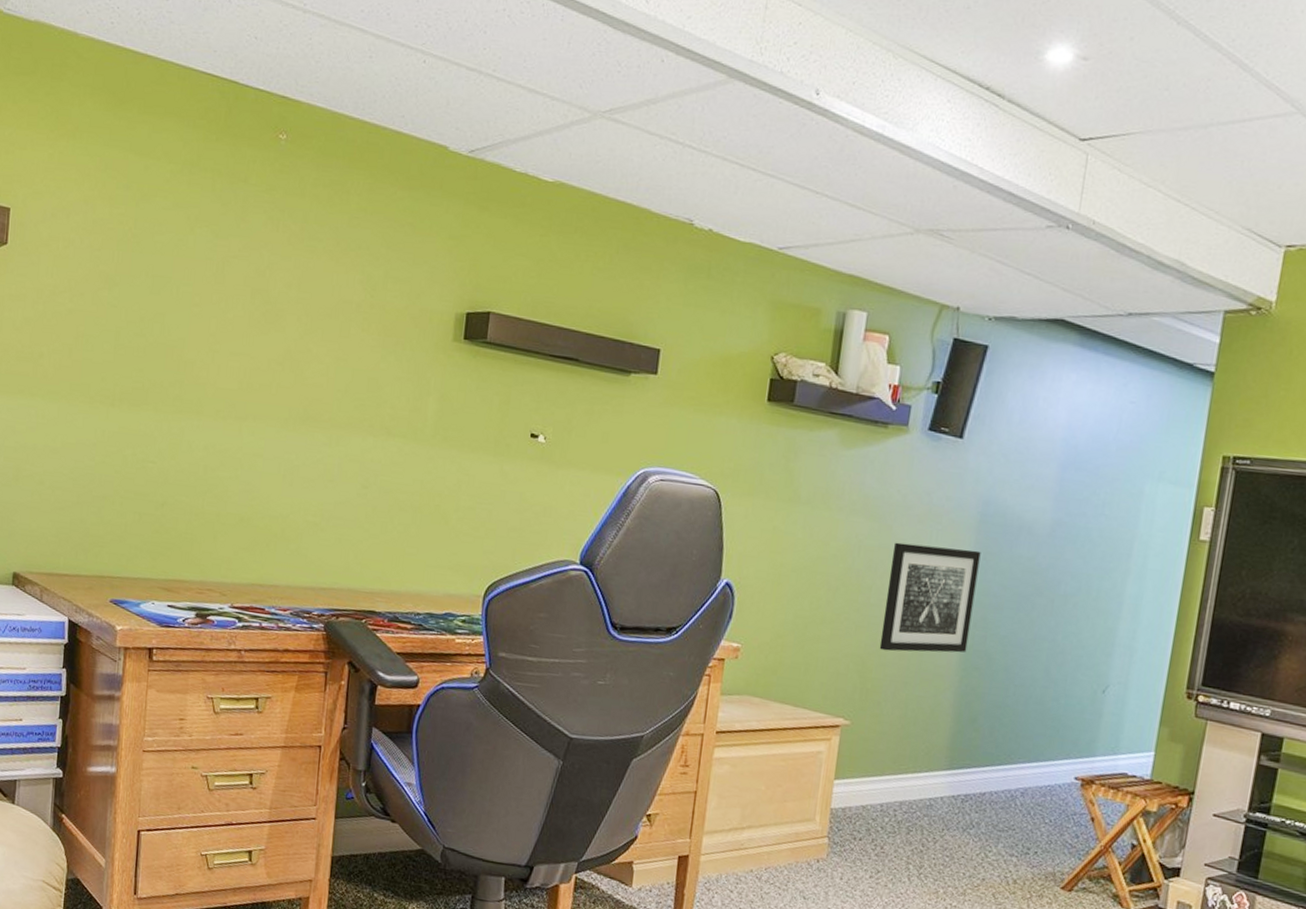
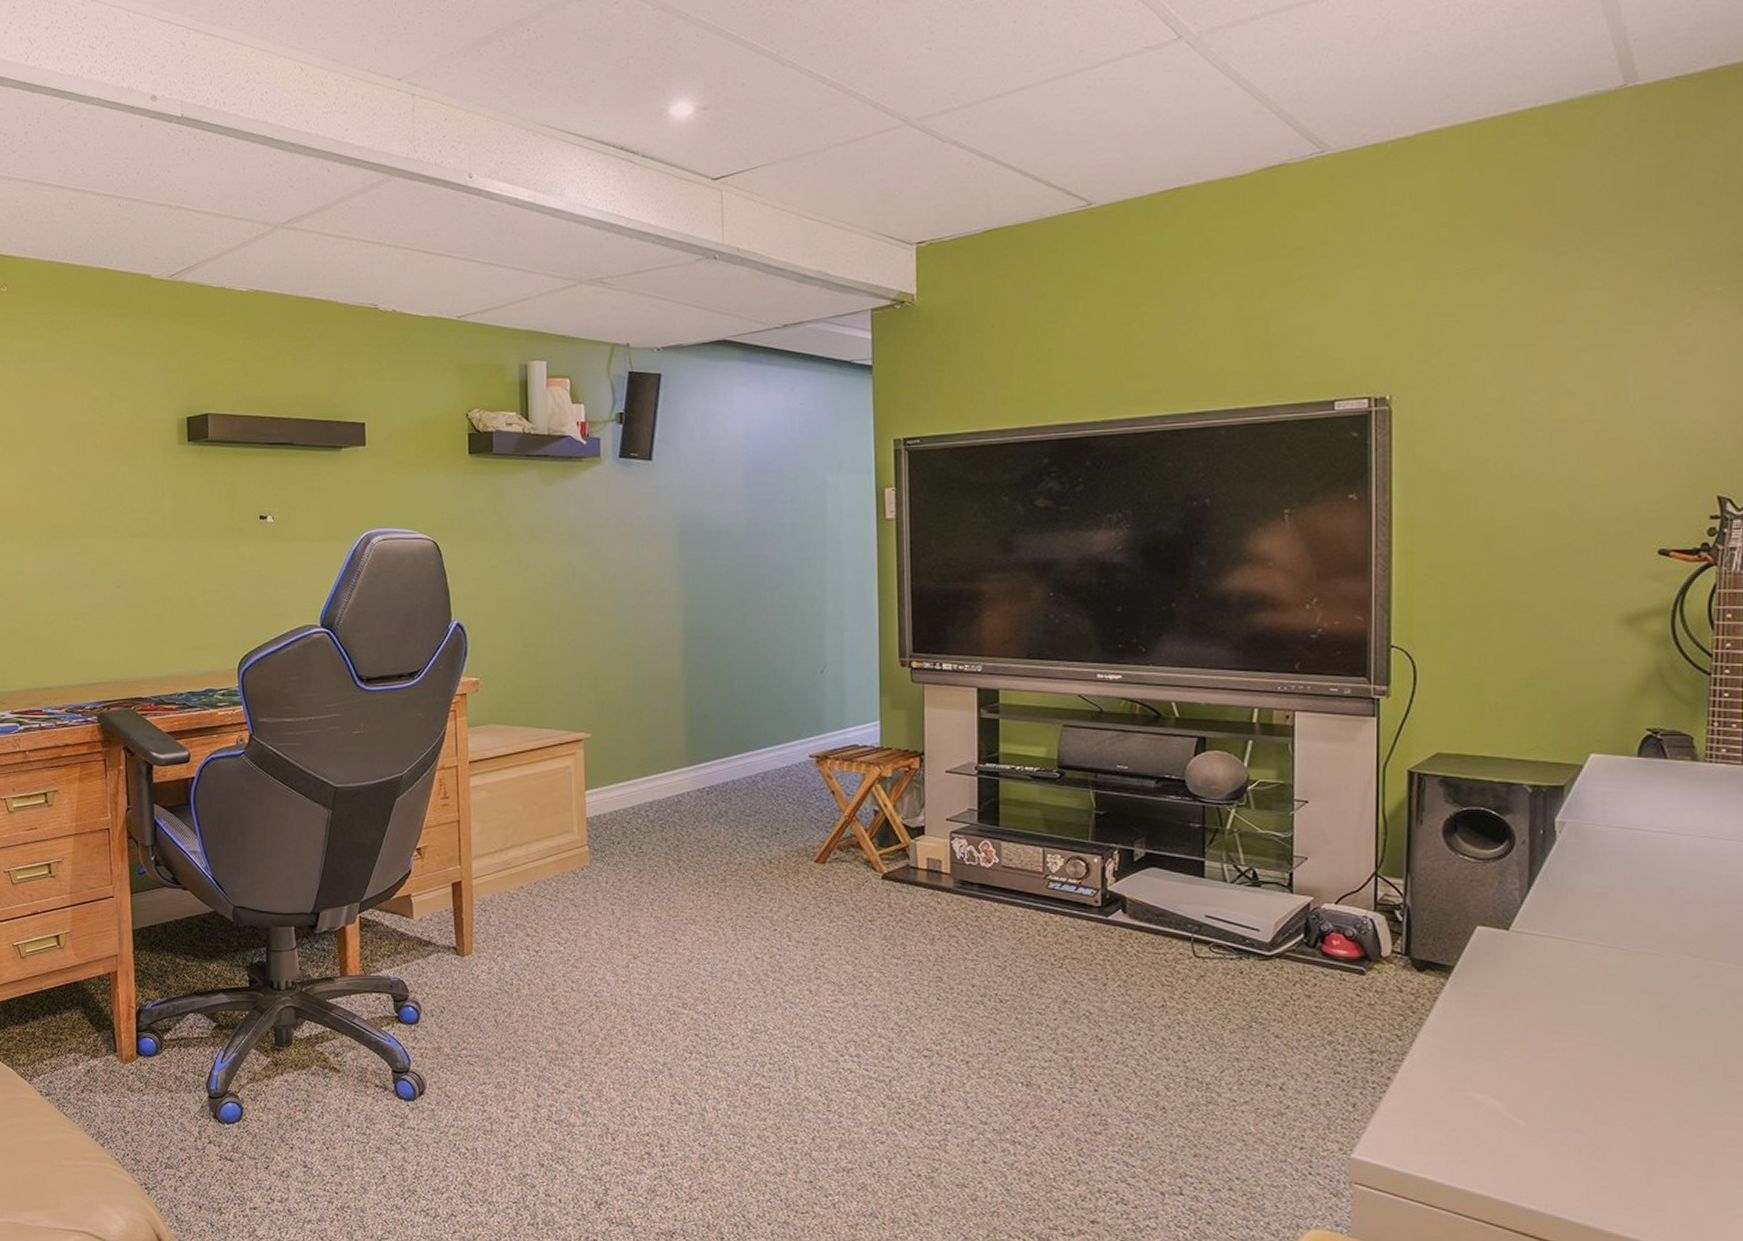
wall art: present [879,542,981,653] -> none [604,559,688,664]

